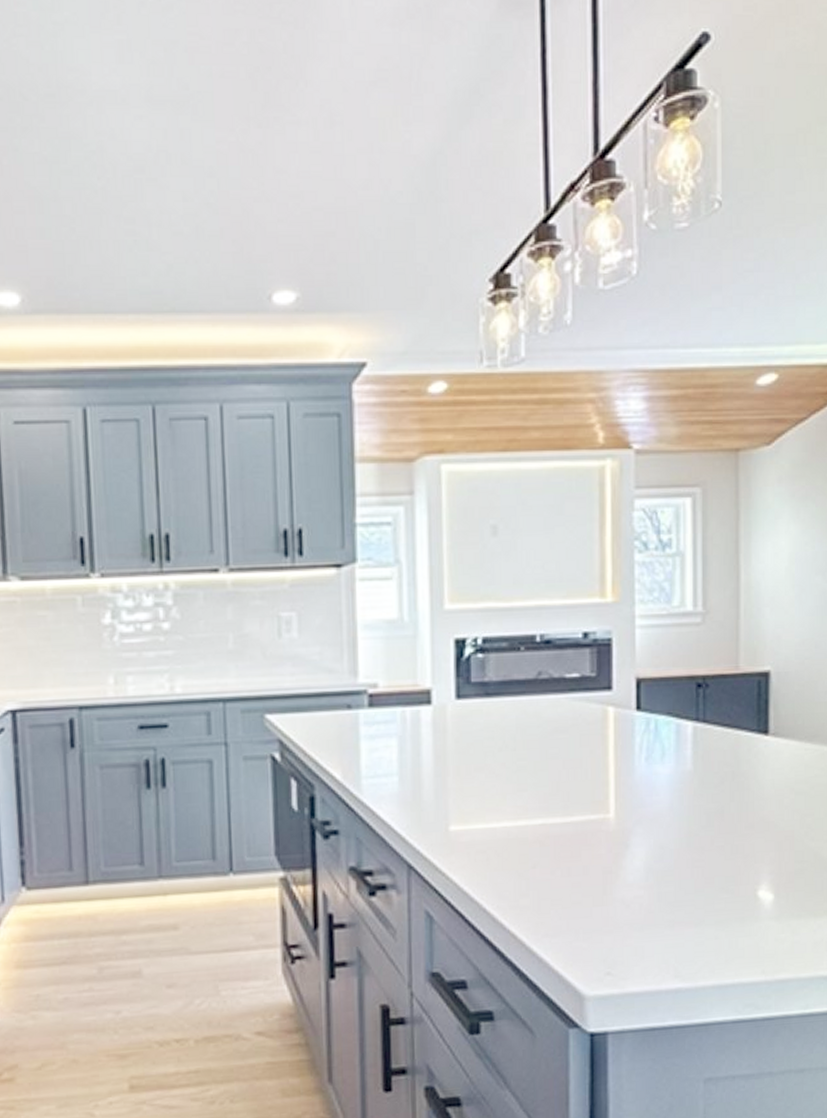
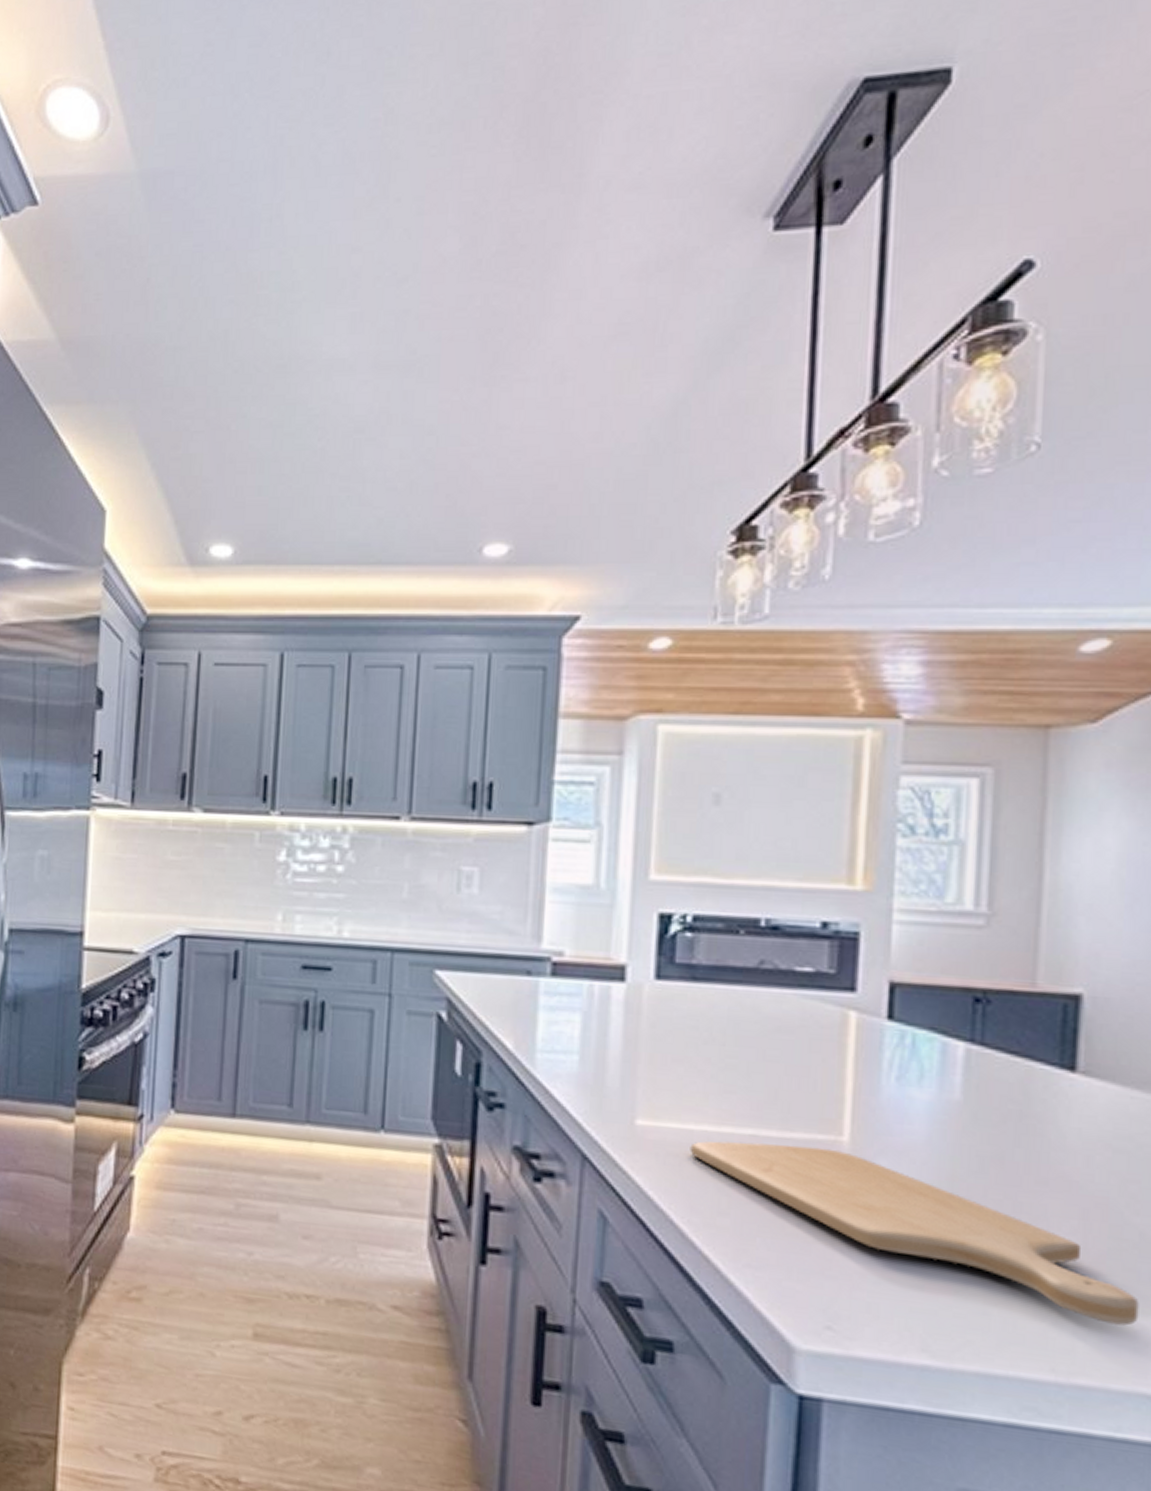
chopping board: none [494,825,816,928] -> present [690,1141,1139,1326]

